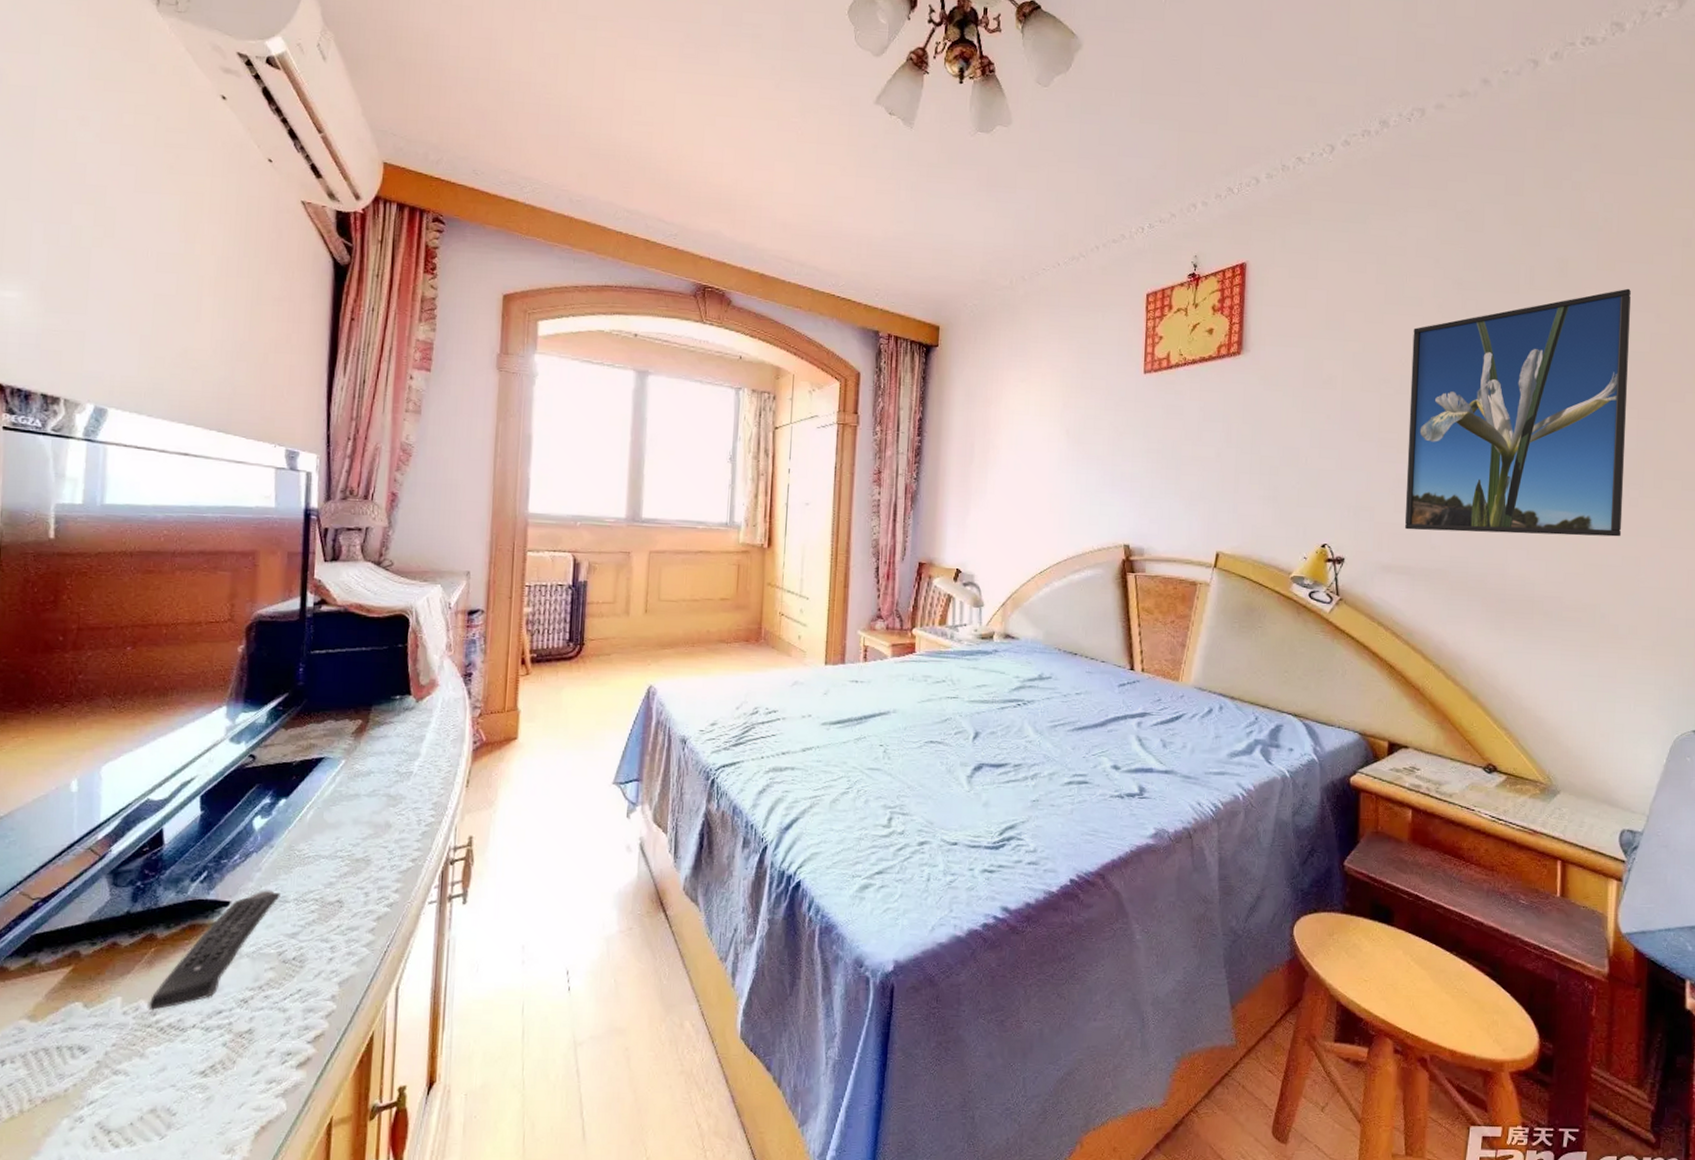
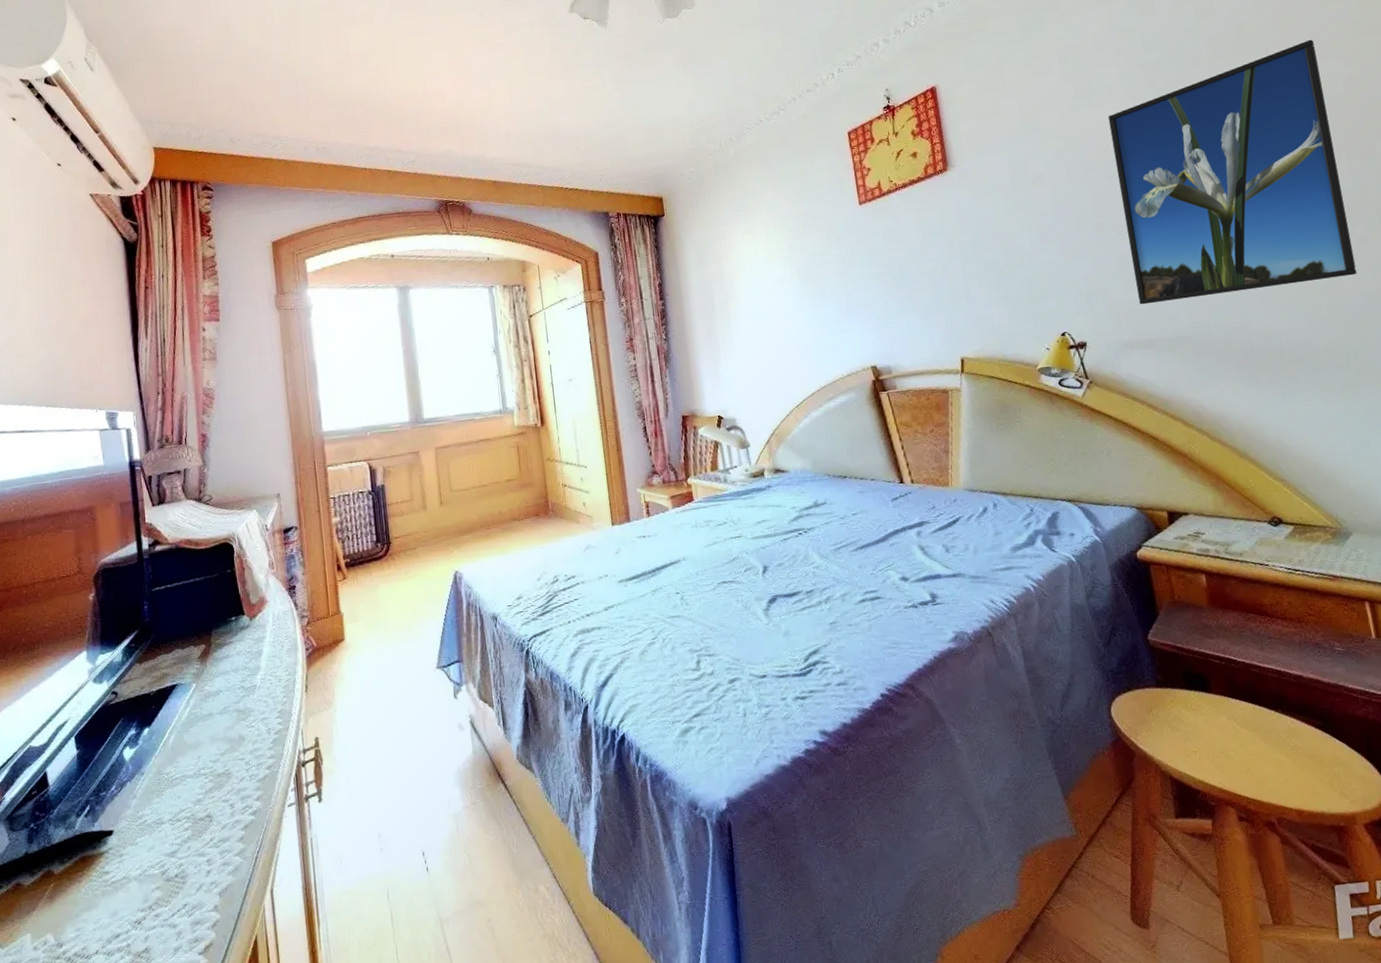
remote control: present [150,890,280,1010] -> none [56,814,156,942]

